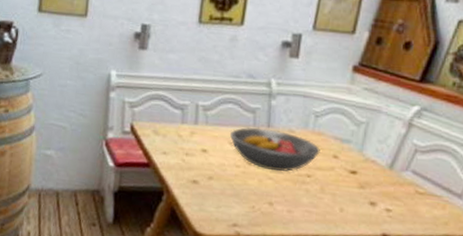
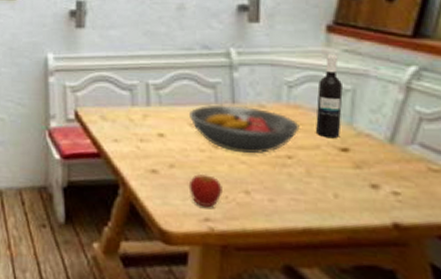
apple: none [222,186,252,215] -> present [188,173,224,208]
wine bottle: none [333,90,359,162] -> present [316,54,343,138]

